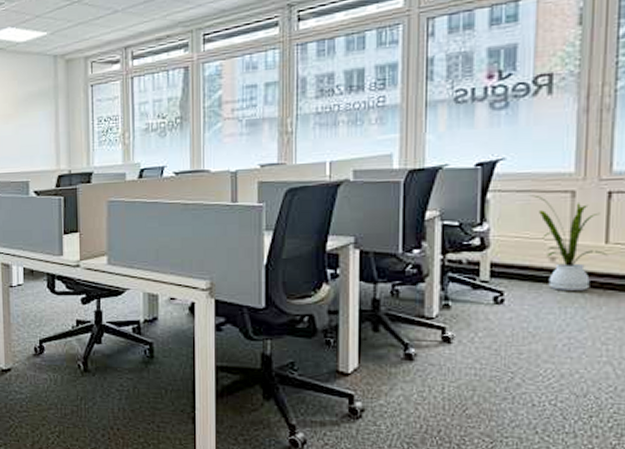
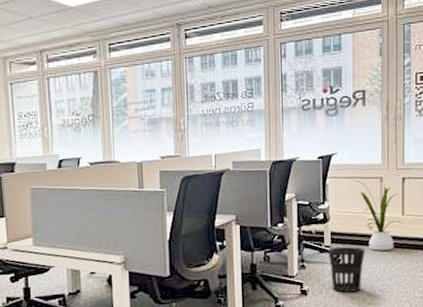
wastebasket: none [484,283,543,344] -> present [328,246,365,292]

